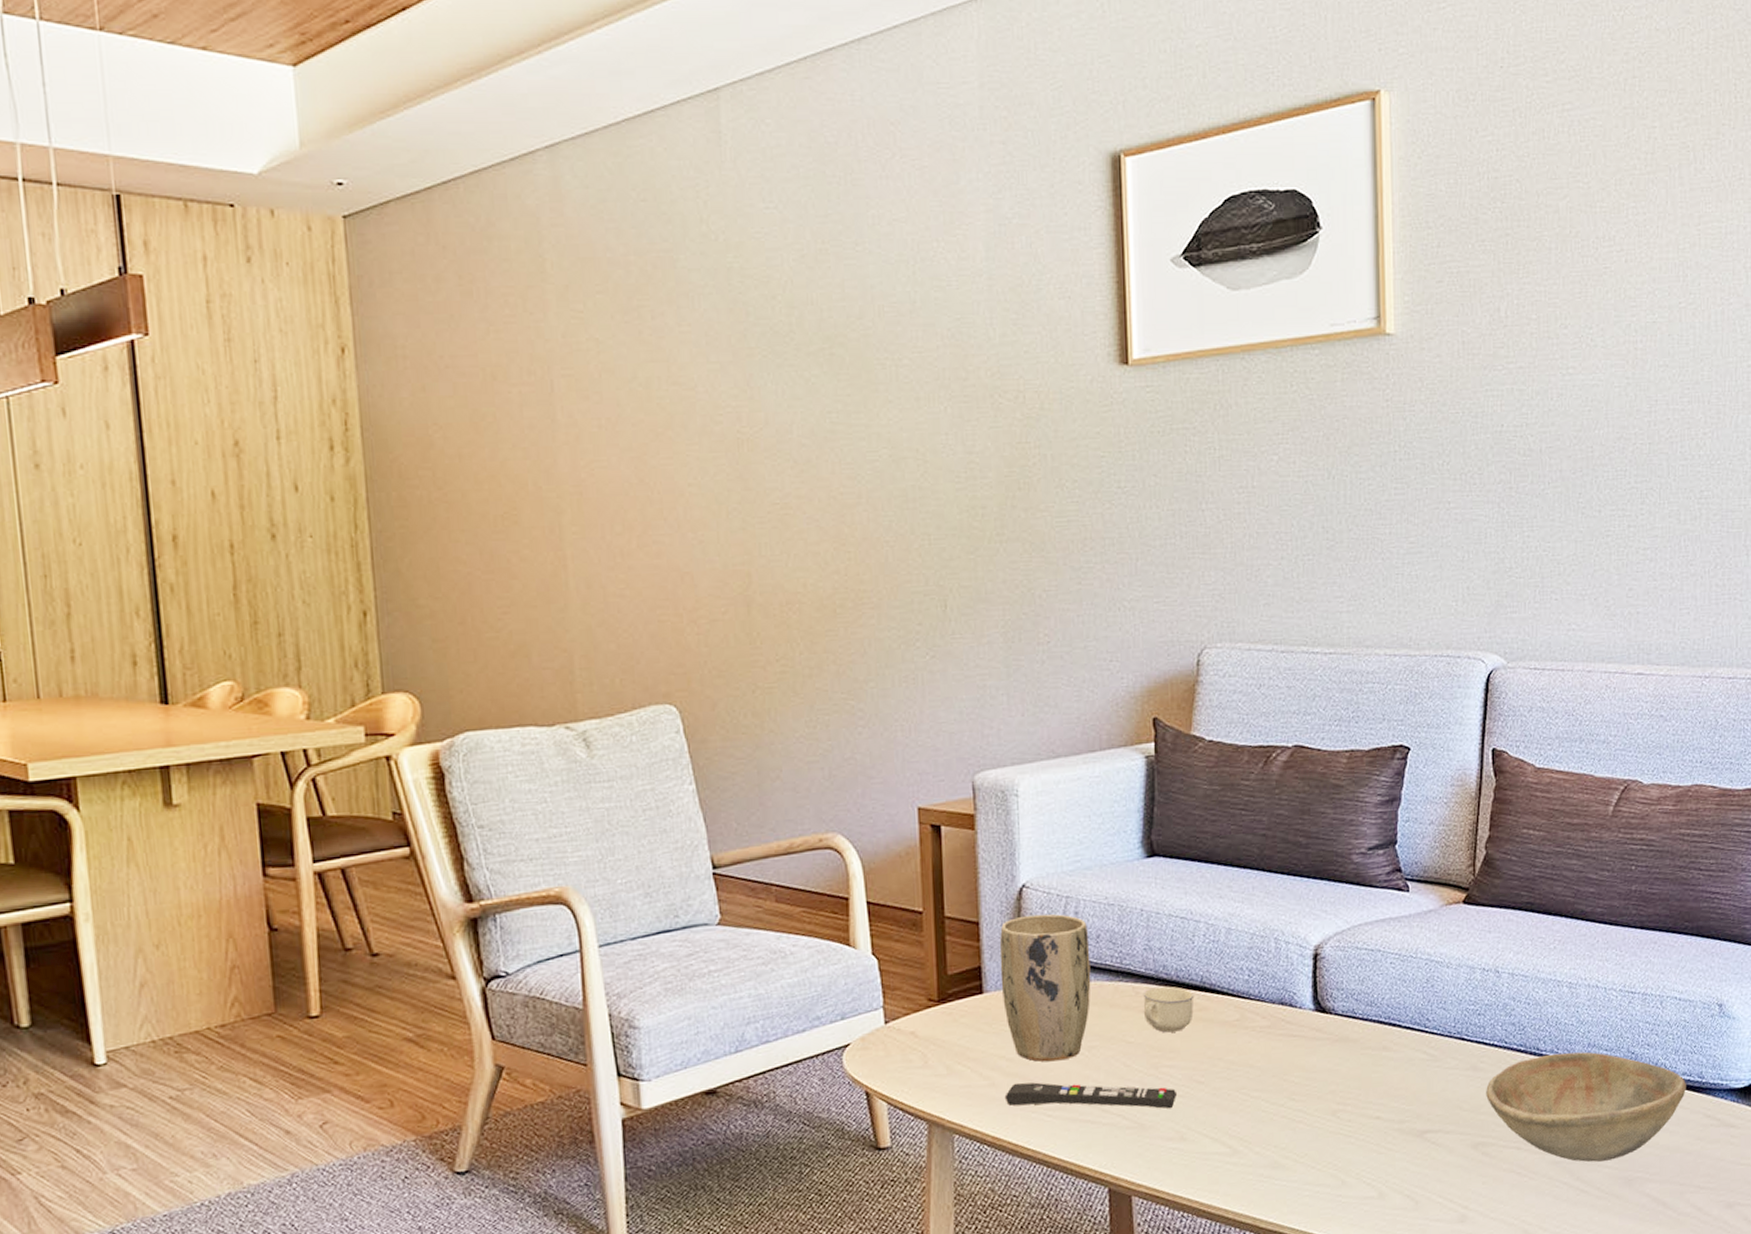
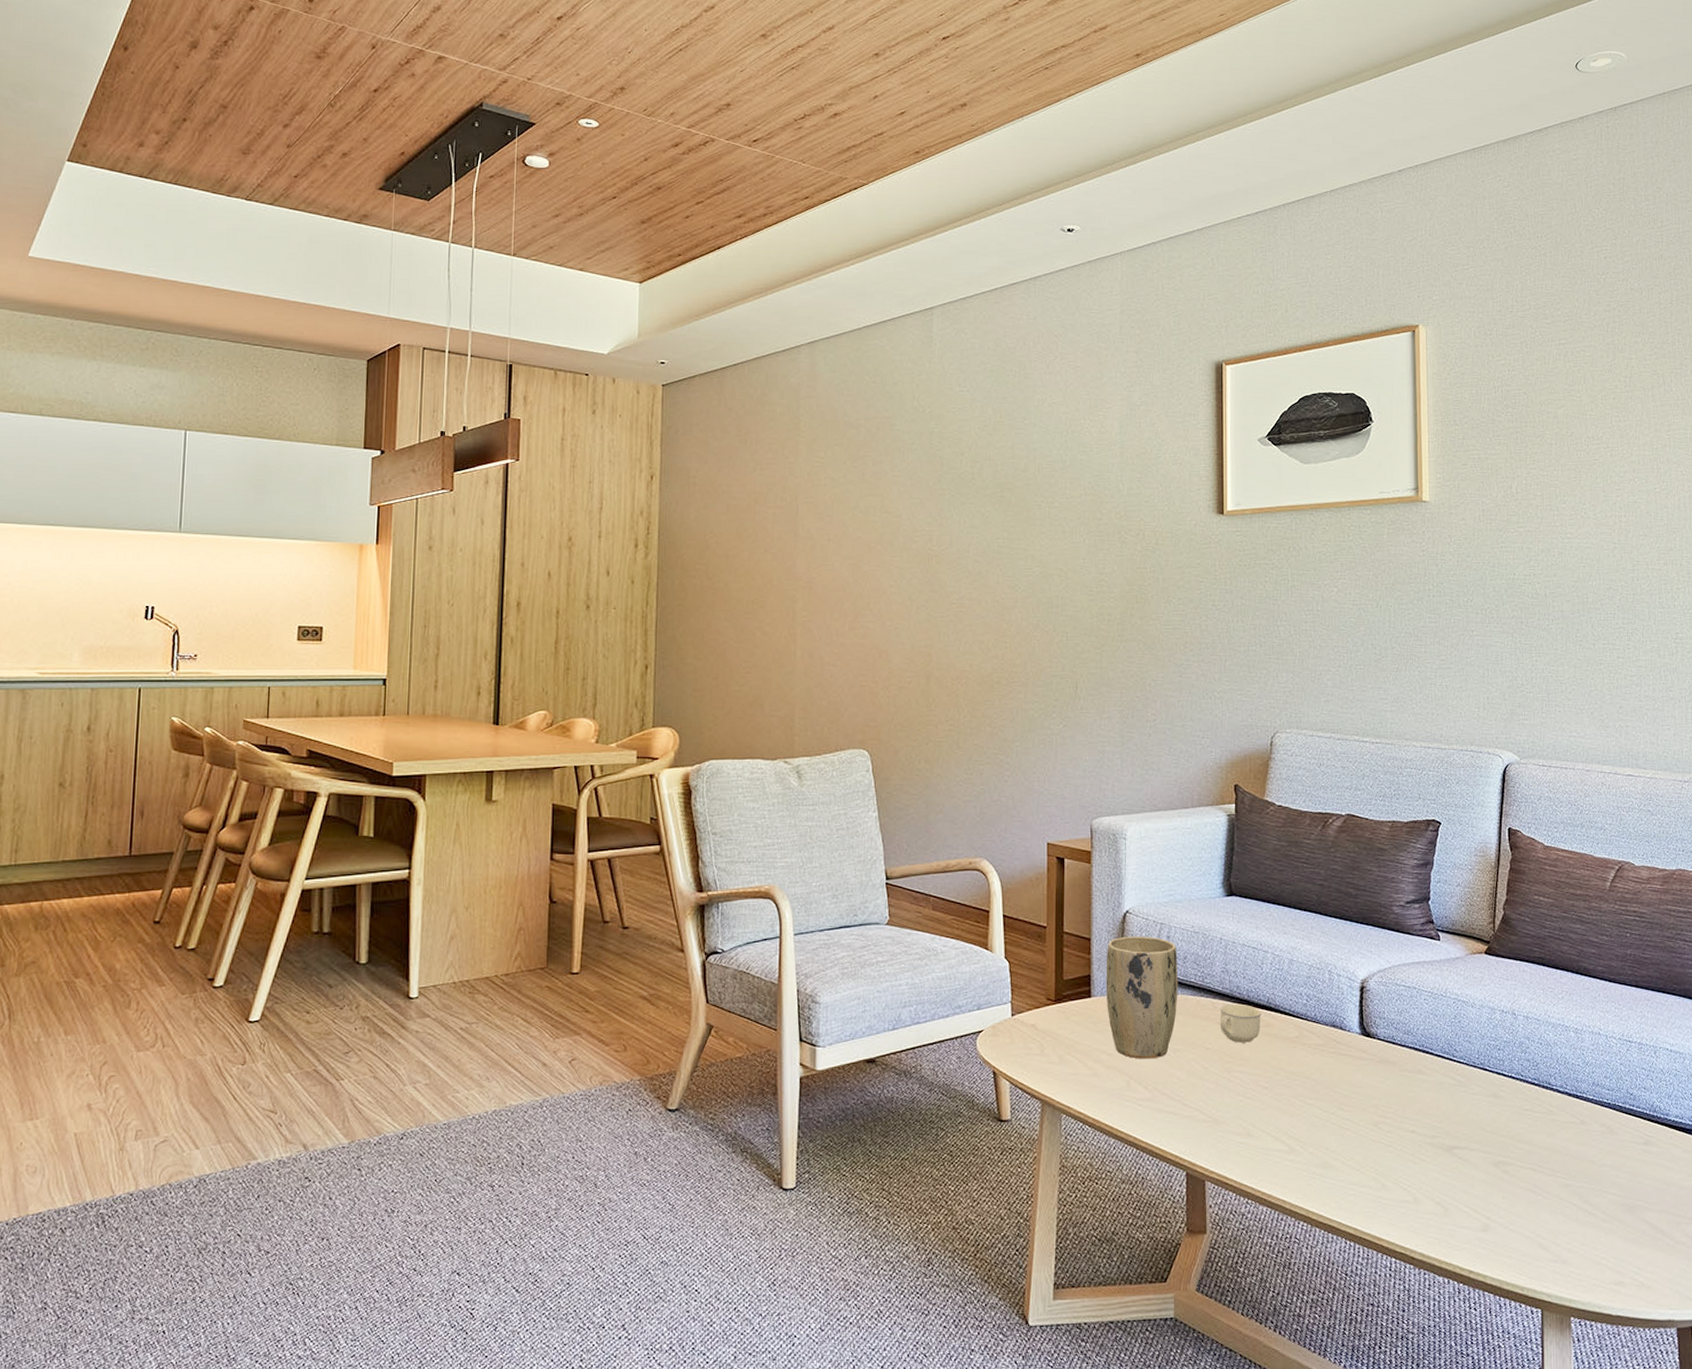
remote control: present [1004,1082,1178,1109] -> none [1104,1074,1246,1108]
bowl: present [1486,1051,1686,1162] -> none [1505,1089,1679,1188]

